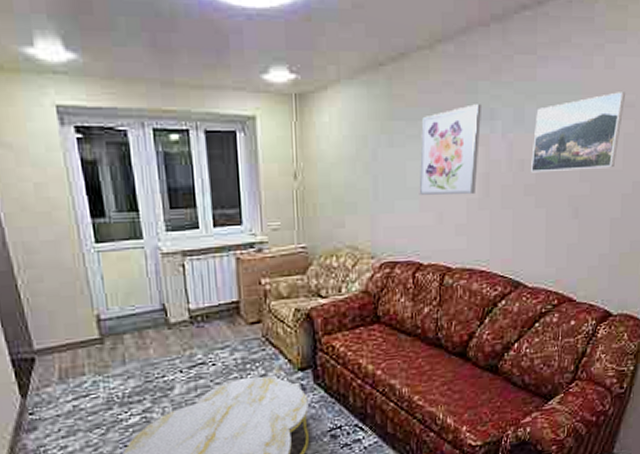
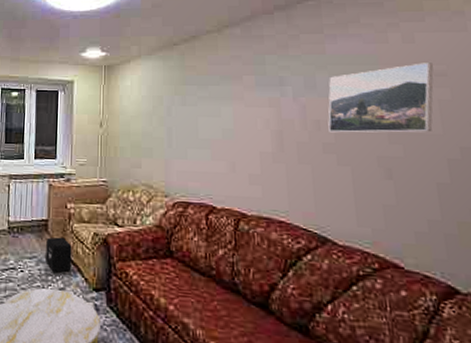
air purifier: none [240,319,273,359] -> present [46,237,72,273]
wall art: present [419,104,483,196] -> none [210,73,271,149]

